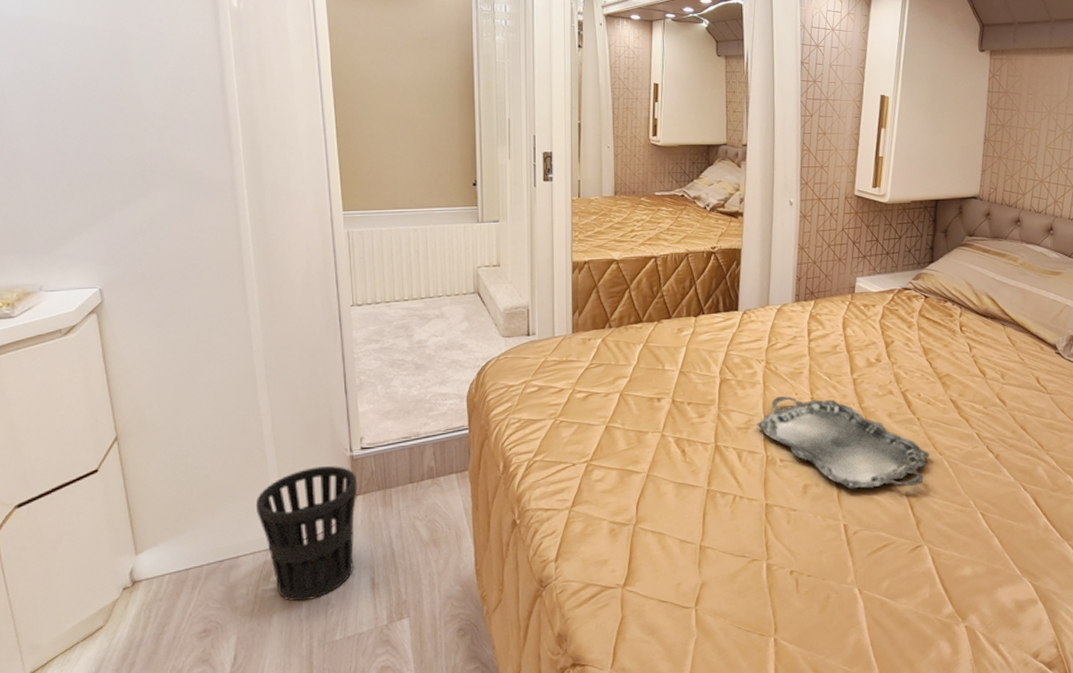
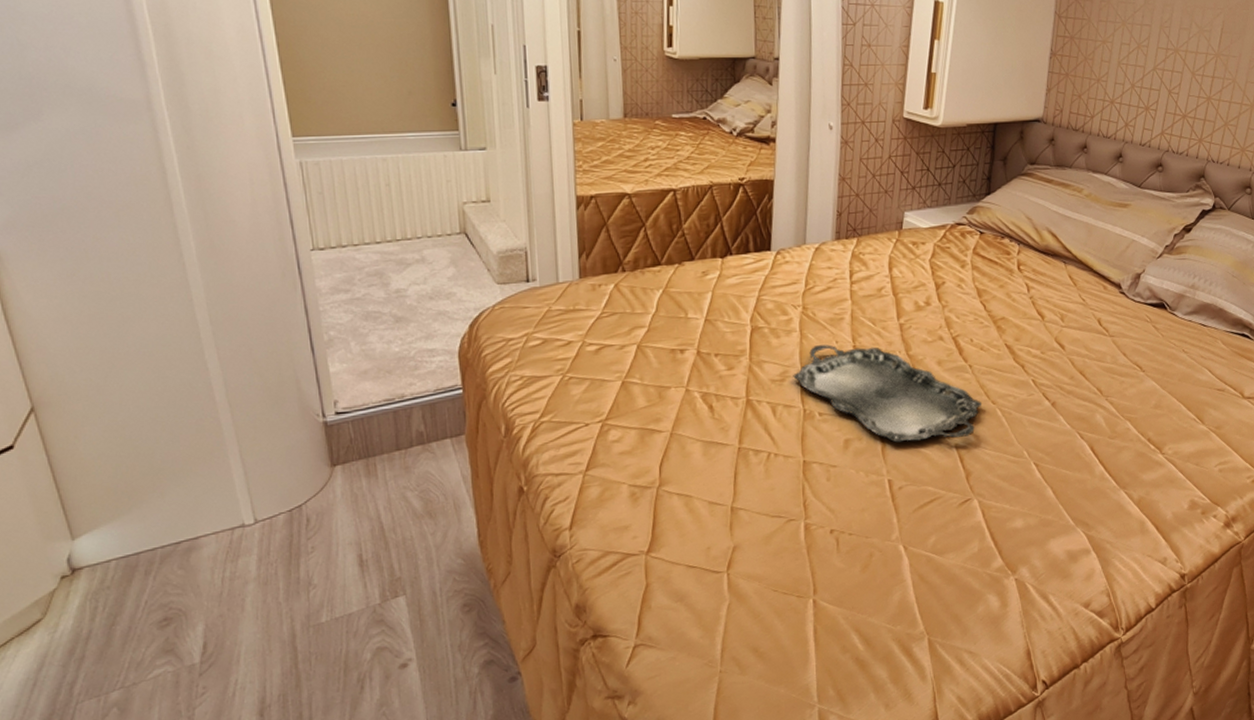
wastebasket: present [255,466,357,602] -> none [213,433,337,584]

